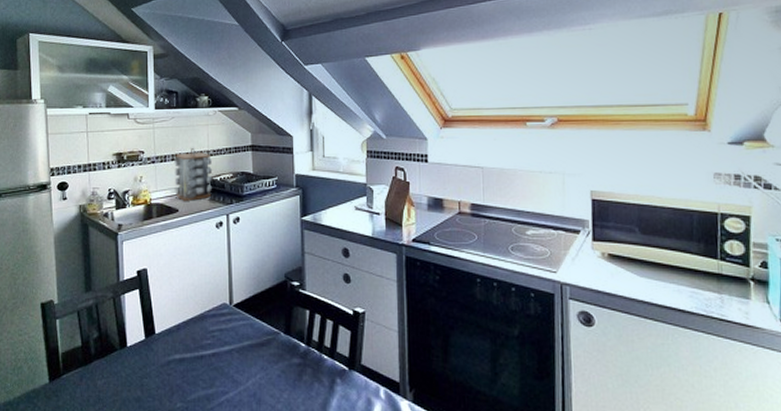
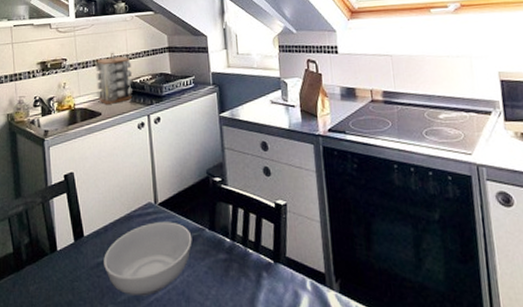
bowl: none [175,323,266,396] -> present [104,222,192,296]

